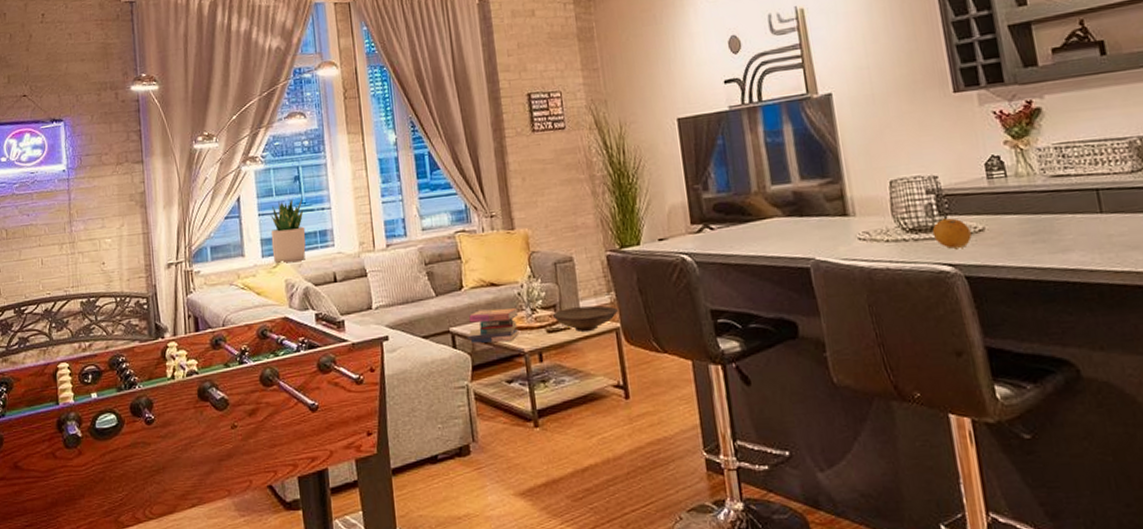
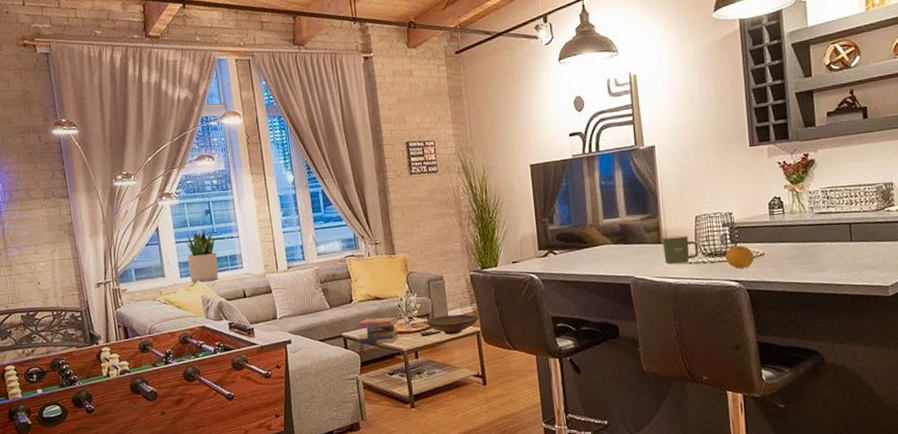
mug: none [848,205,897,244] -> present [662,235,699,266]

